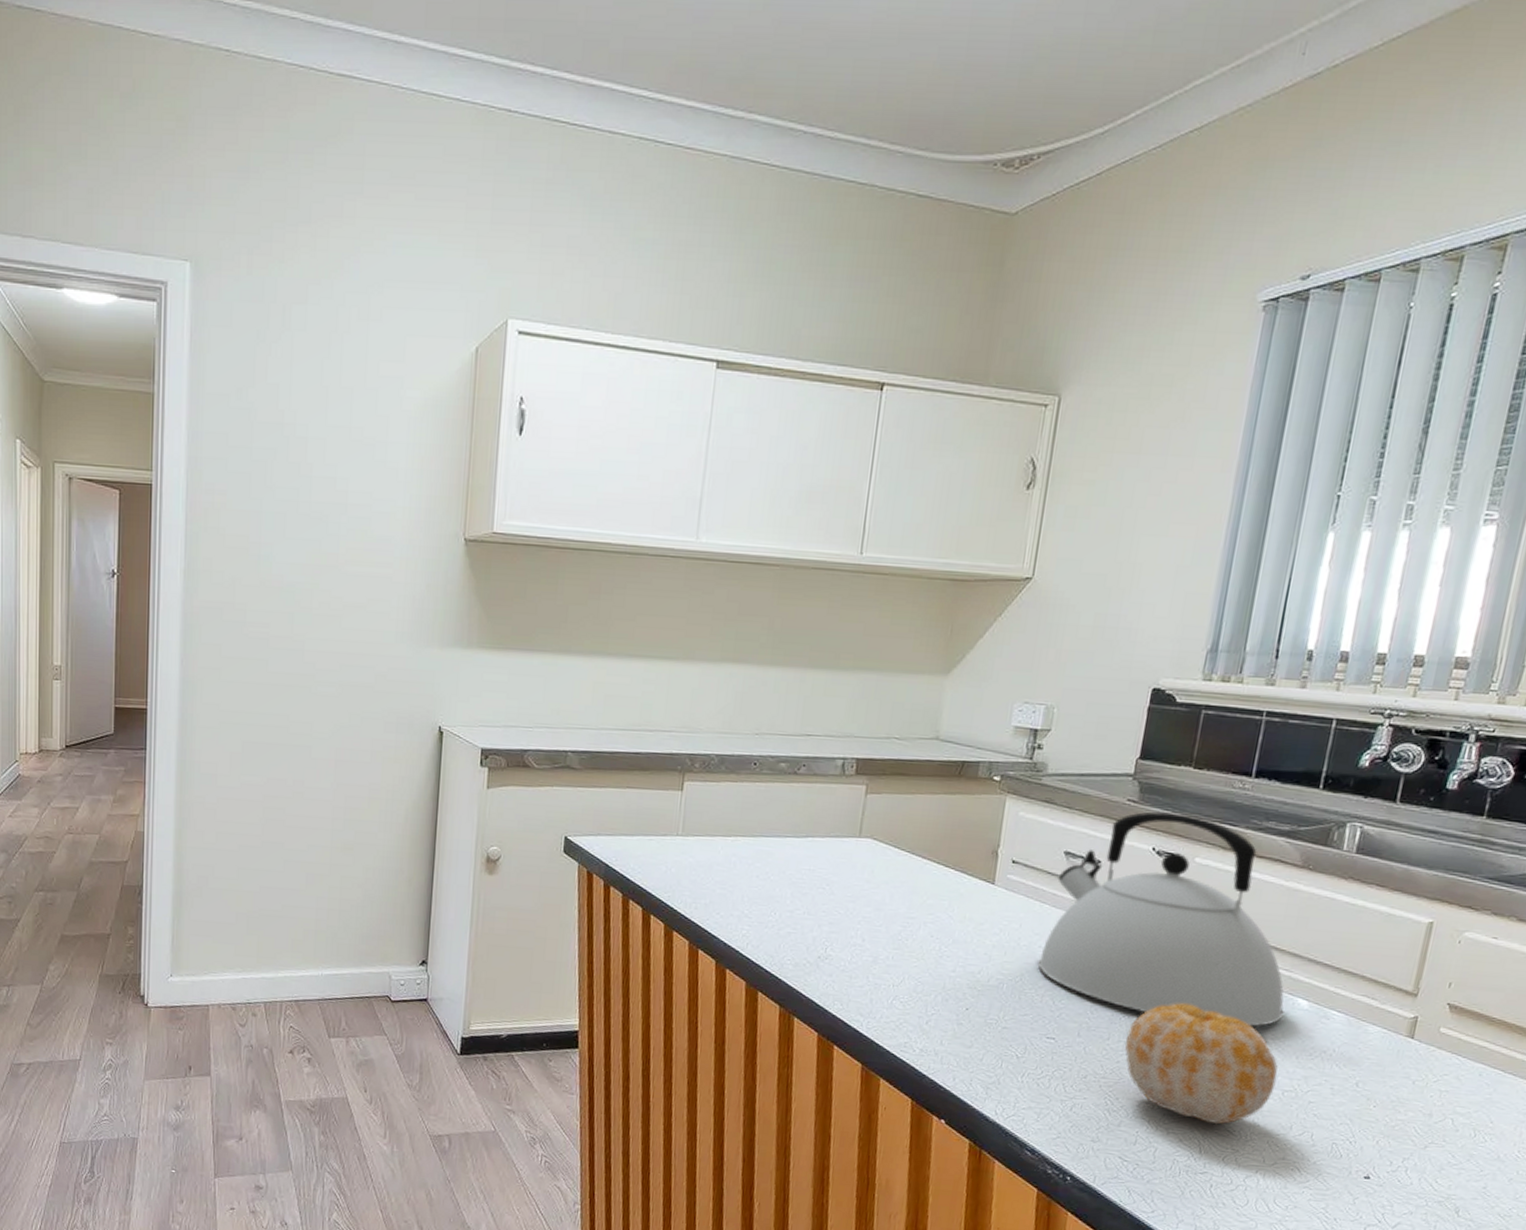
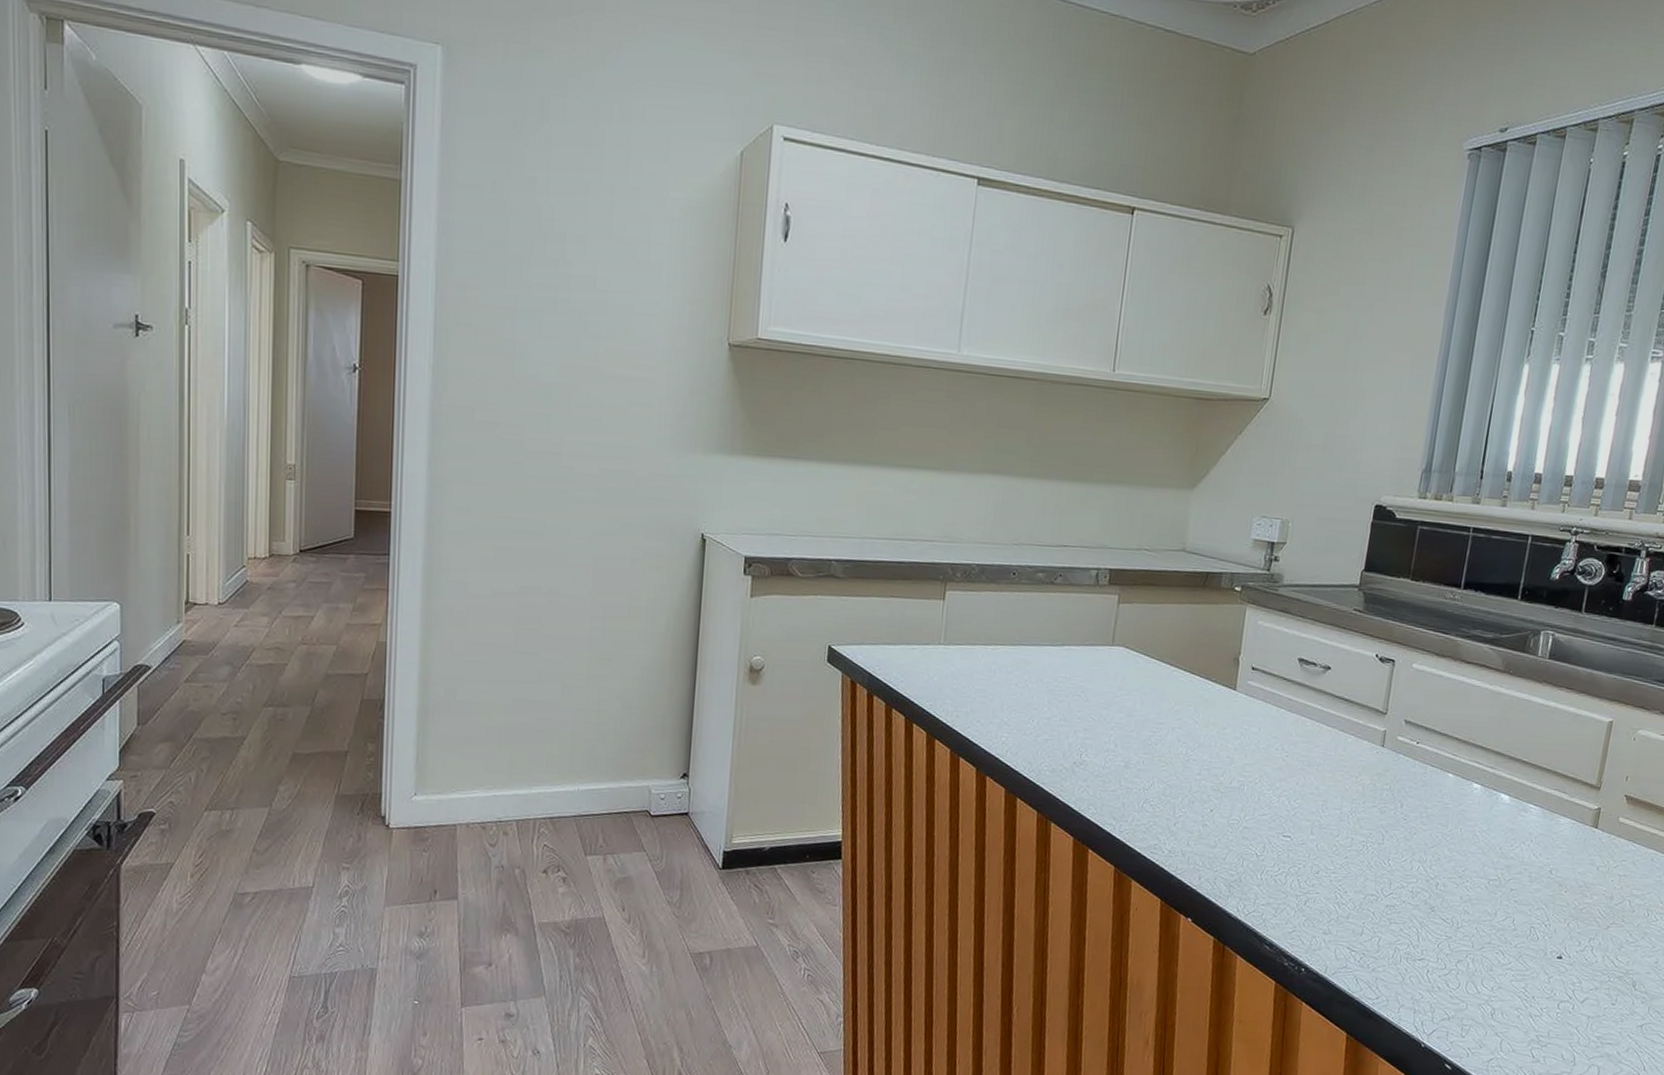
kettle: present [1037,811,1285,1027] -> none [1275,620,1490,821]
fruit: present [1125,1003,1278,1125] -> none [1352,800,1485,914]

